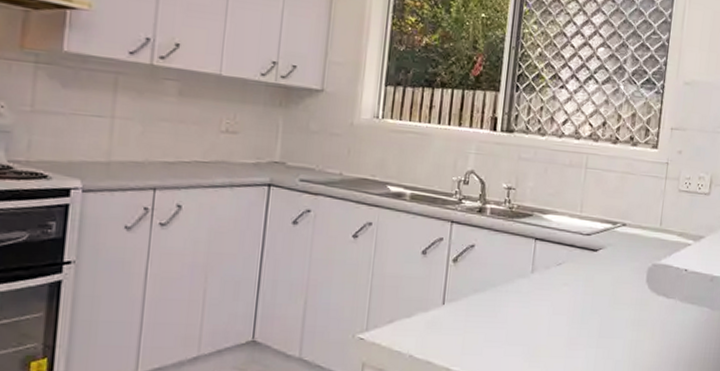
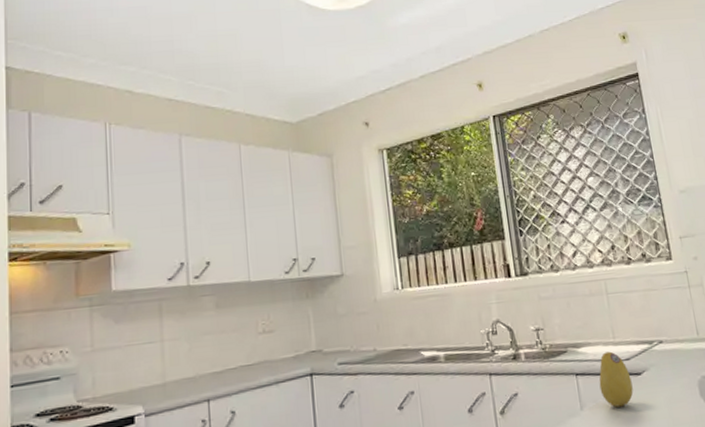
fruit: none [554,223,587,277] -> present [599,351,634,407]

